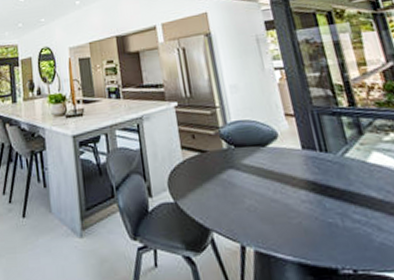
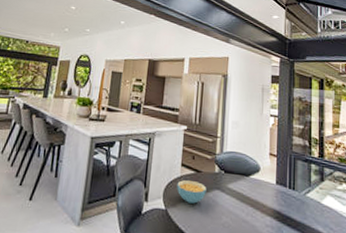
cereal bowl: none [181,163,219,191] -> present [177,180,207,204]

